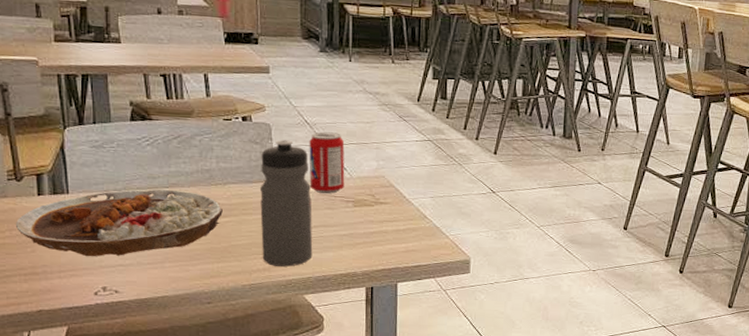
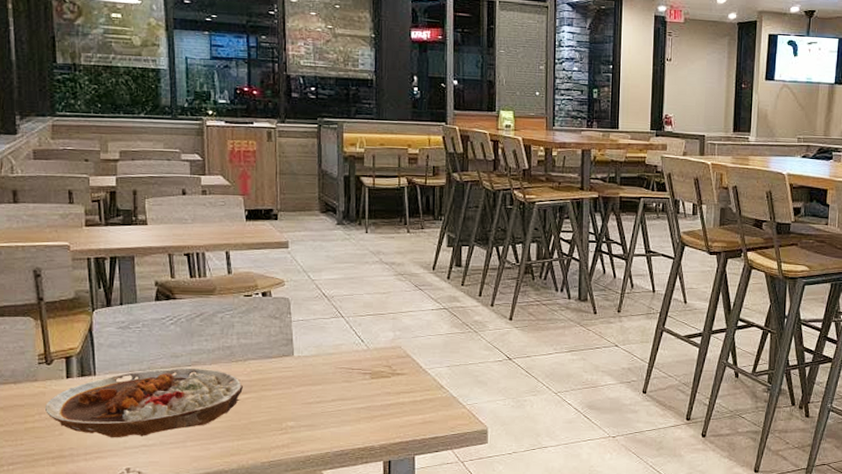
water bottle: present [259,140,313,267] -> none [278,314,331,442]
beverage can: present [309,132,345,194] -> none [327,304,362,366]

